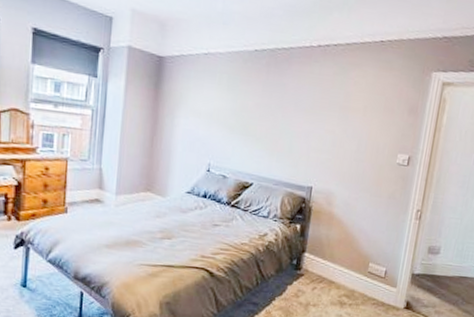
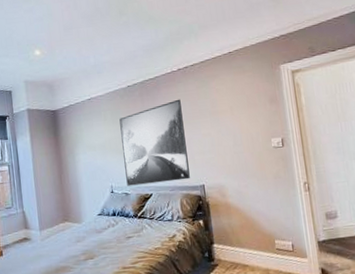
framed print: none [227,81,312,177] -> present [119,99,190,186]

